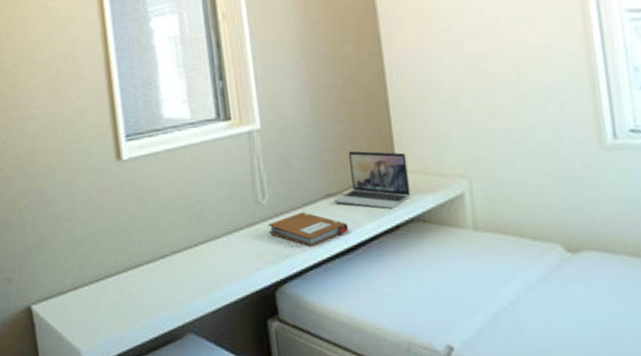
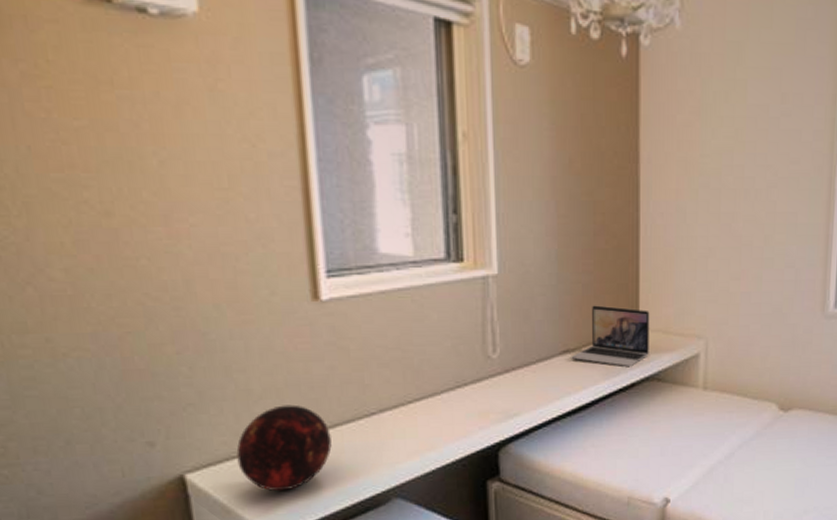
decorative orb: none [66,248,136,323] -> present [236,404,332,492]
notebook: present [267,212,348,248] -> none [496,368,583,406]

